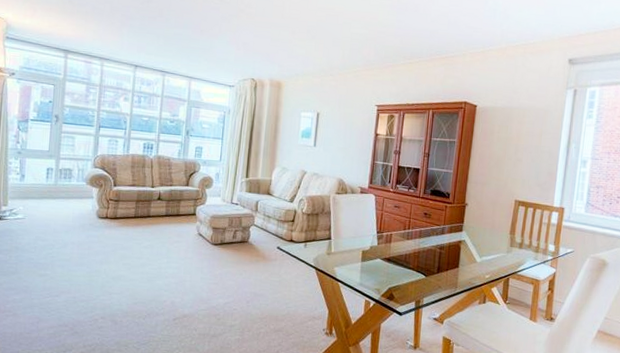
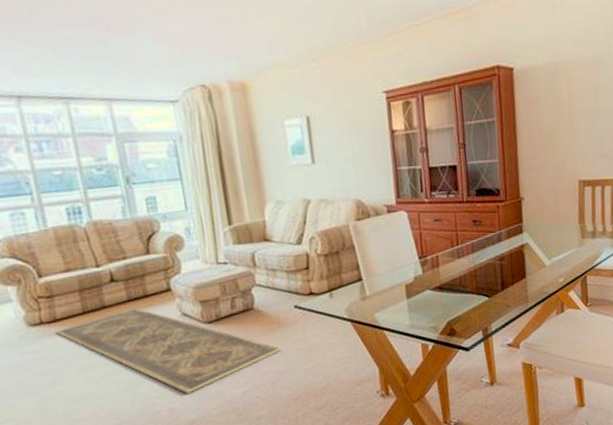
rug: none [114,222,261,293] -> present [56,308,282,394]

